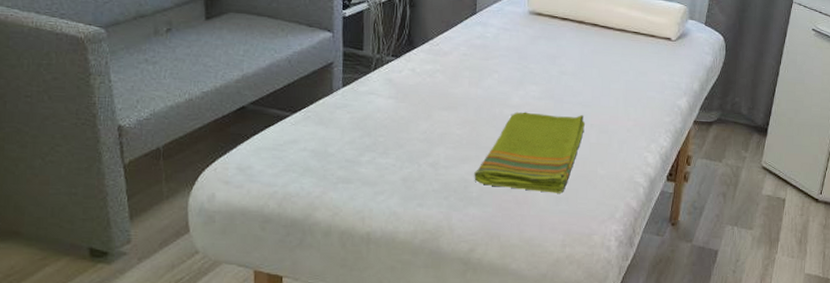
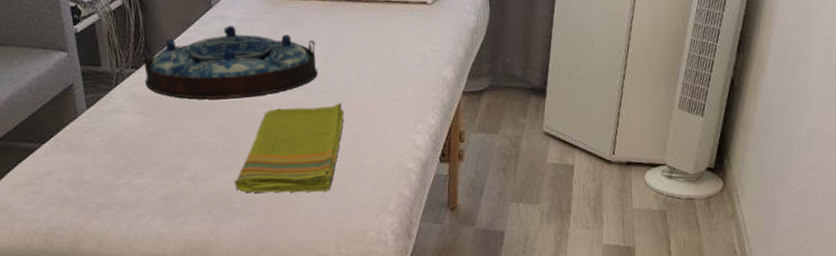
serving tray: none [402,31,567,99] -> present [140,24,318,100]

